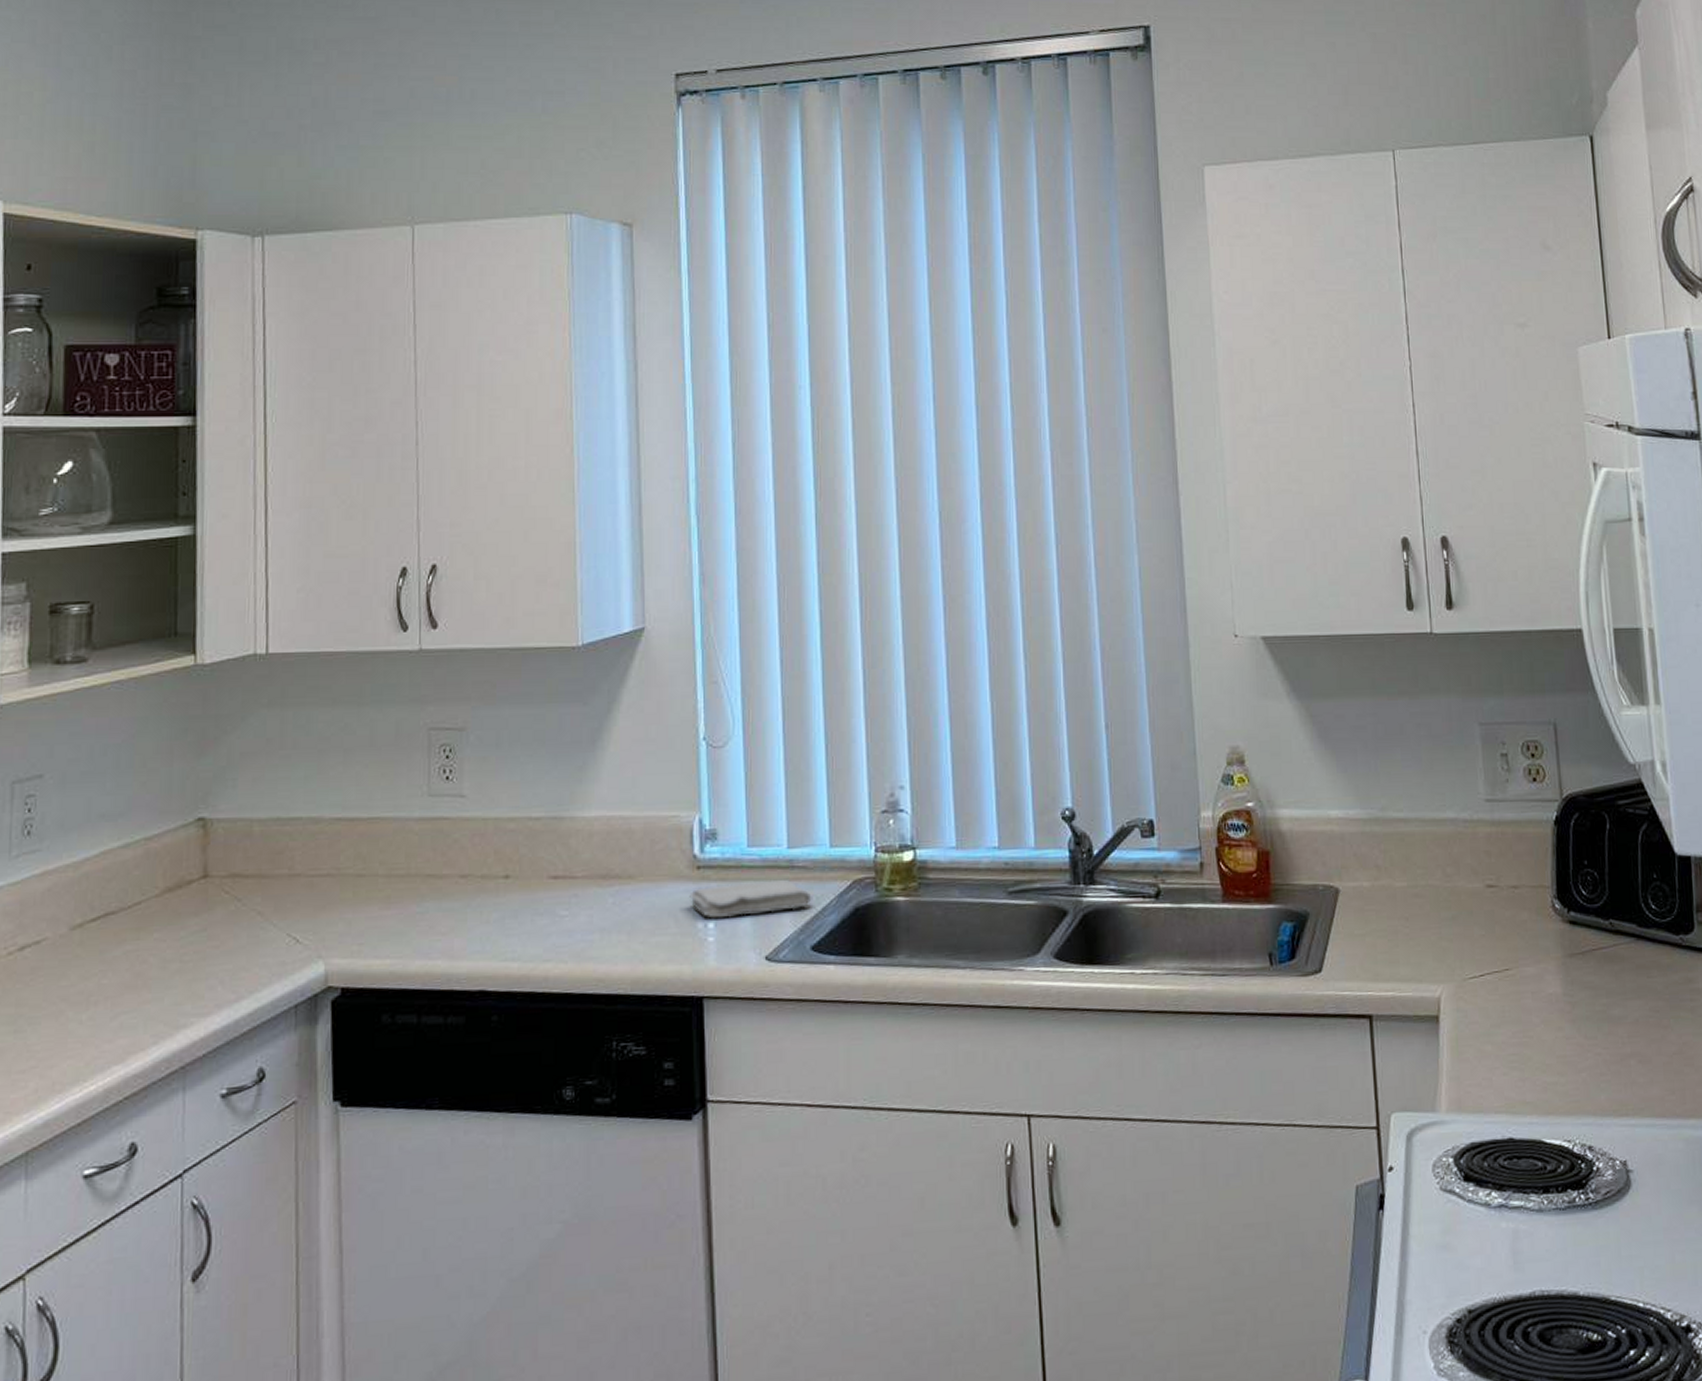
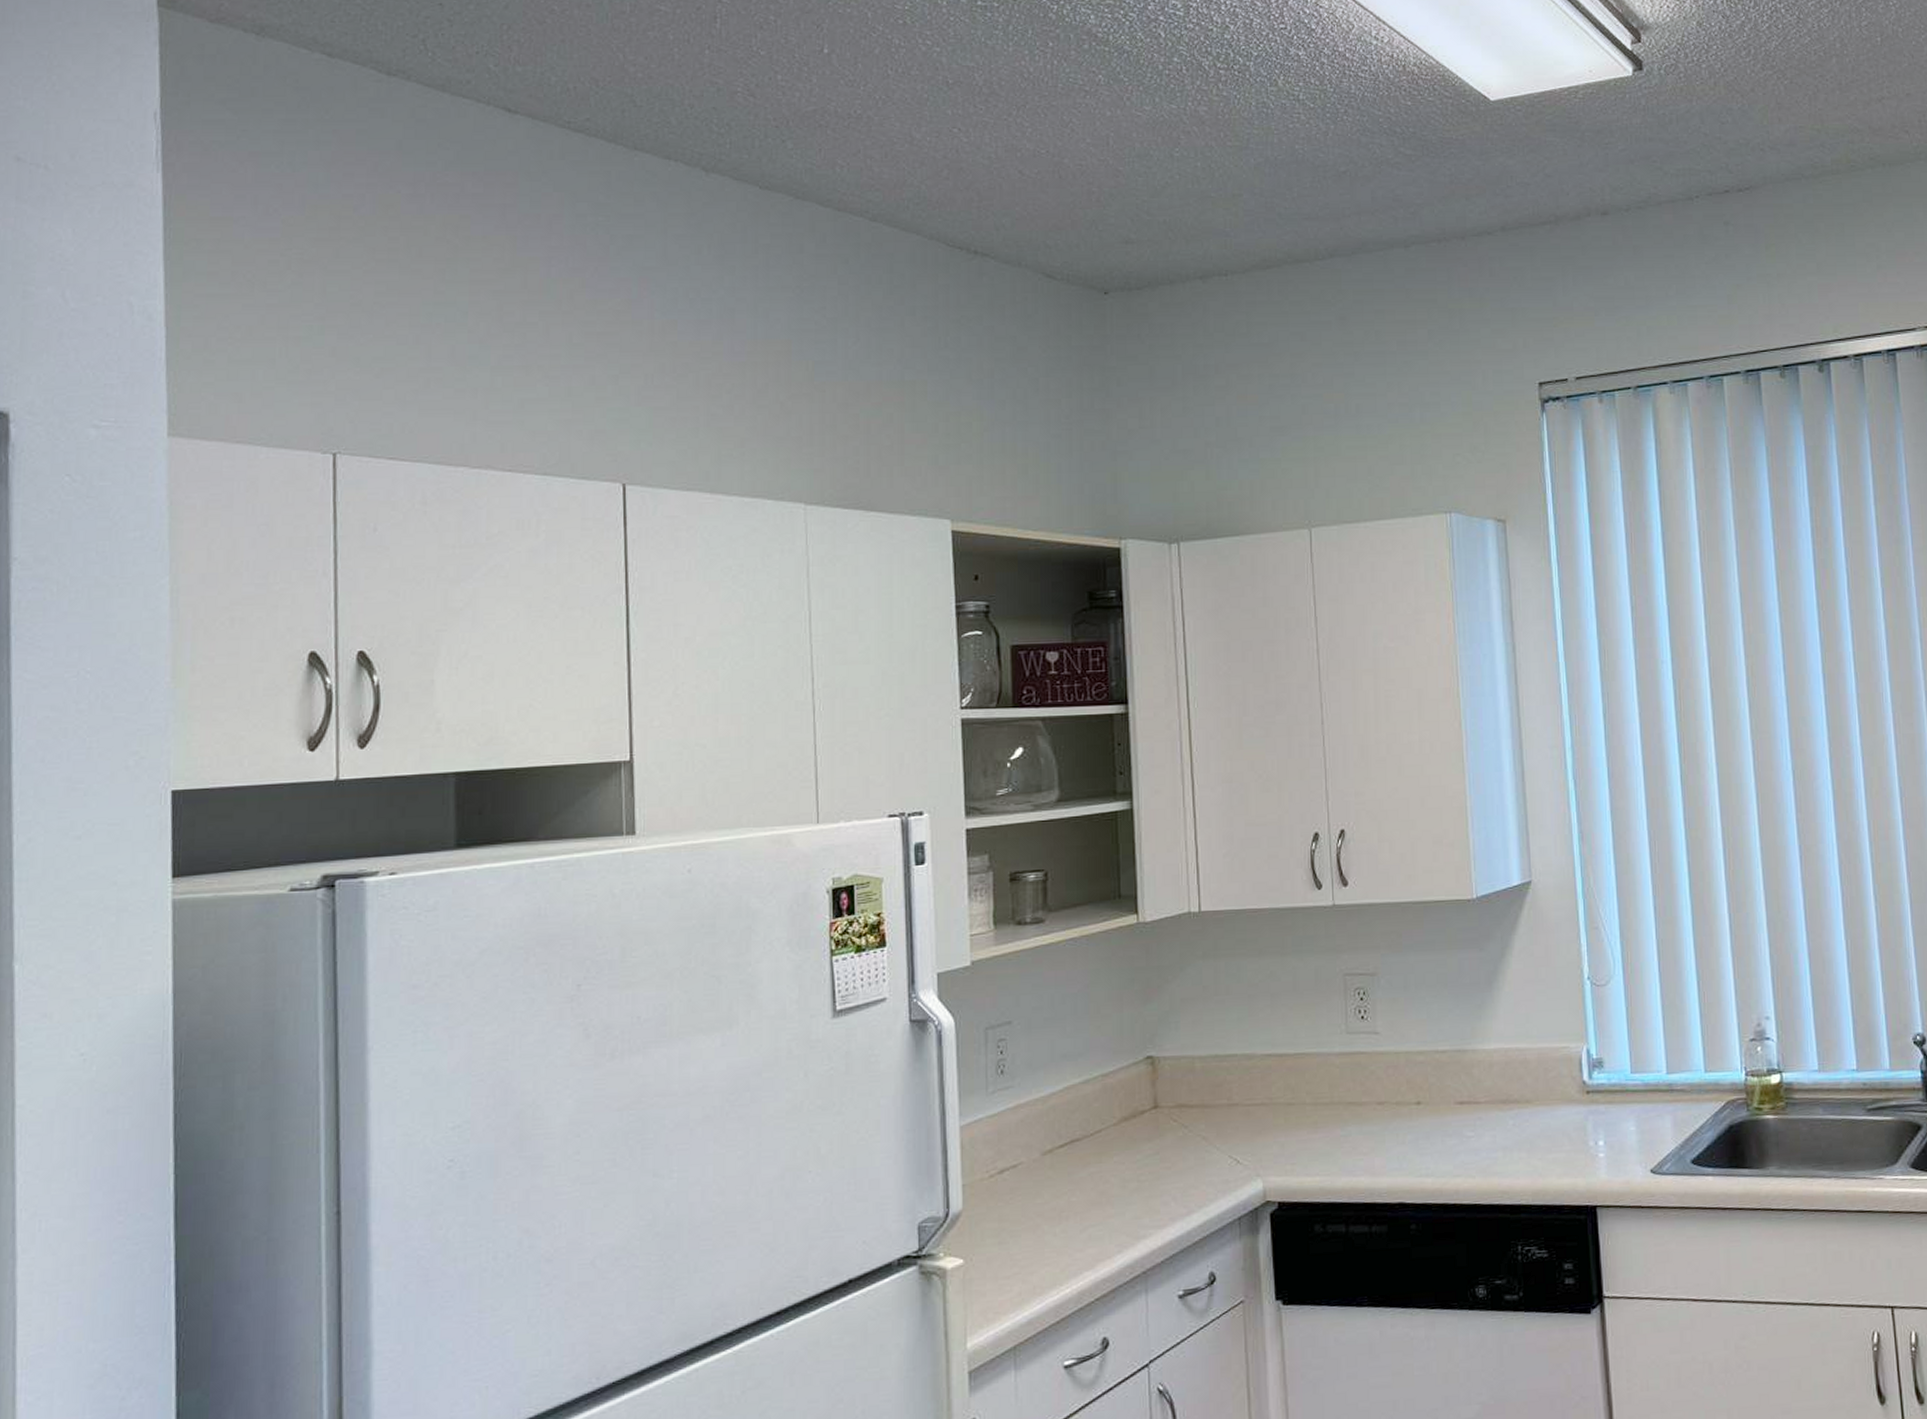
washcloth: present [689,879,812,919] -> none [1581,1101,1691,1137]

